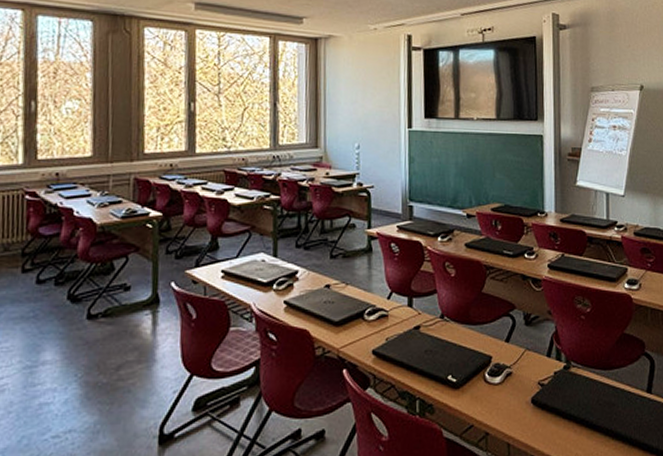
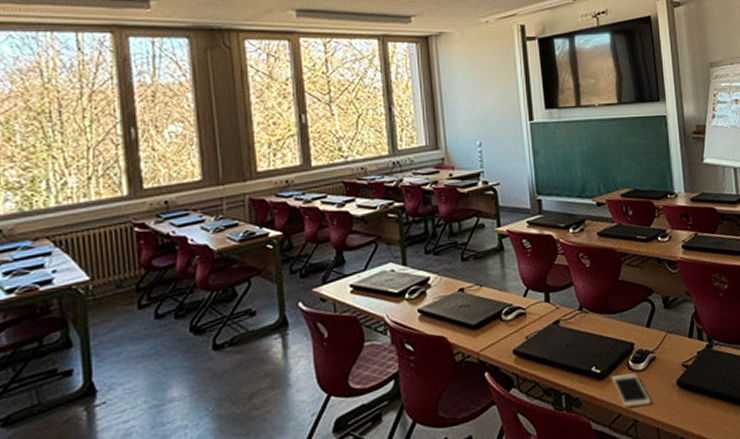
cell phone: none [466,385,504,420] -> present [611,372,651,408]

